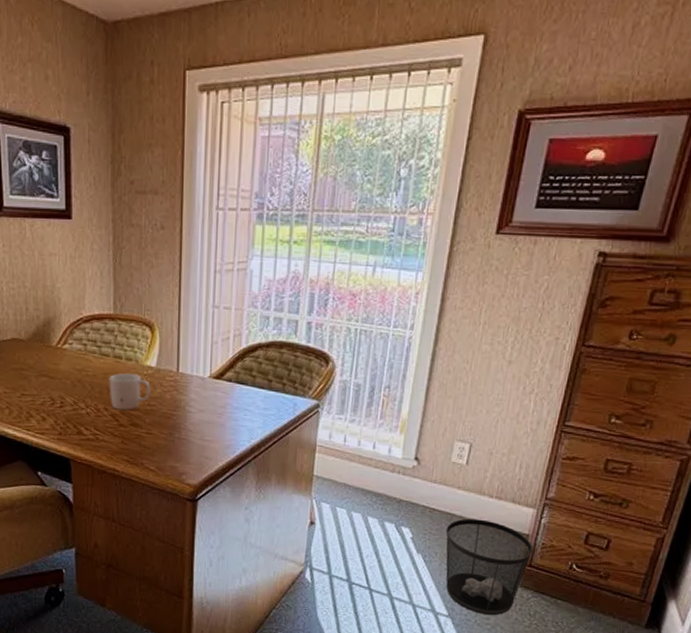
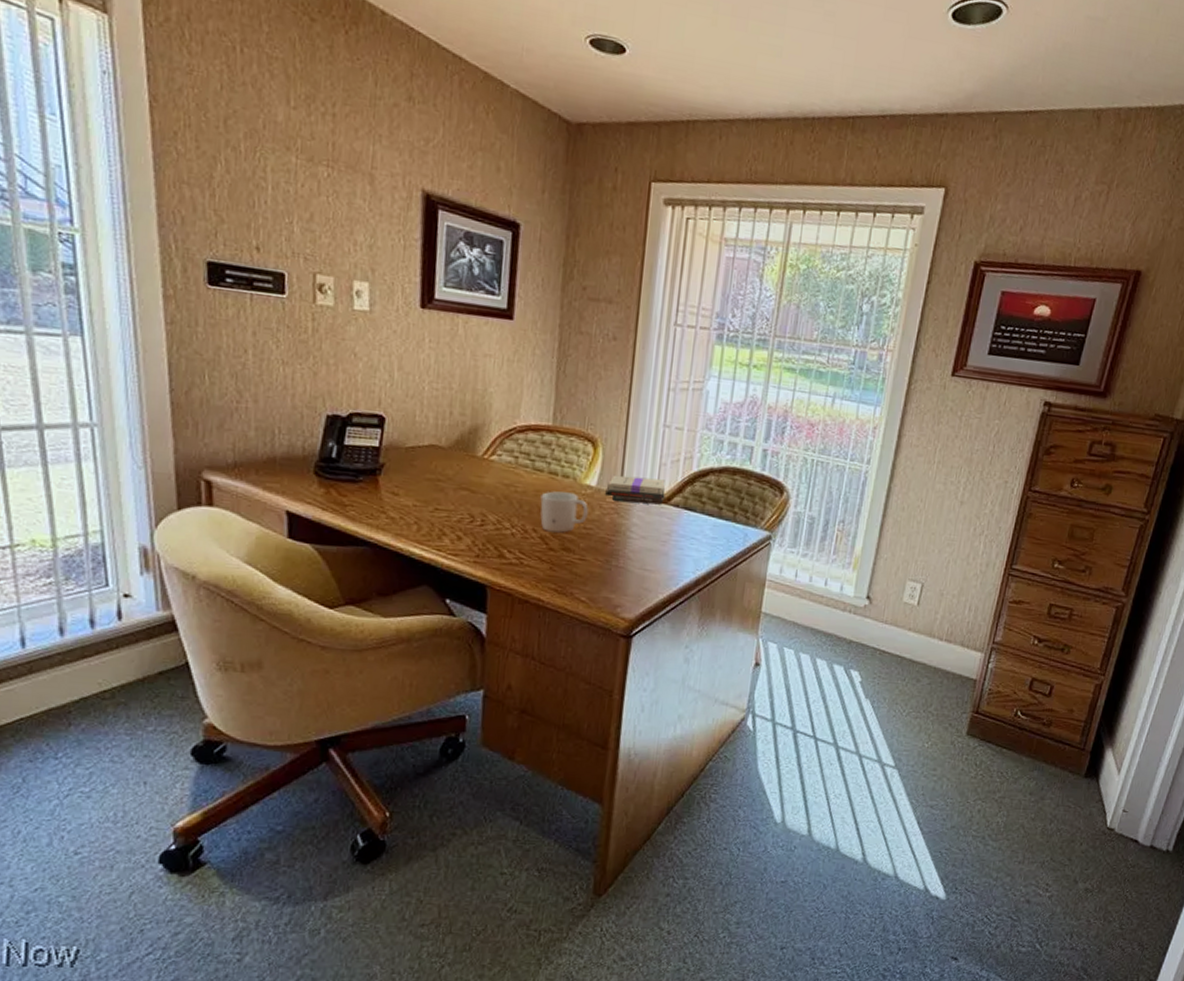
books: none [165,355,218,380] -> present [605,475,666,505]
waste bin: present [445,518,534,616] -> none [893,662,981,766]

